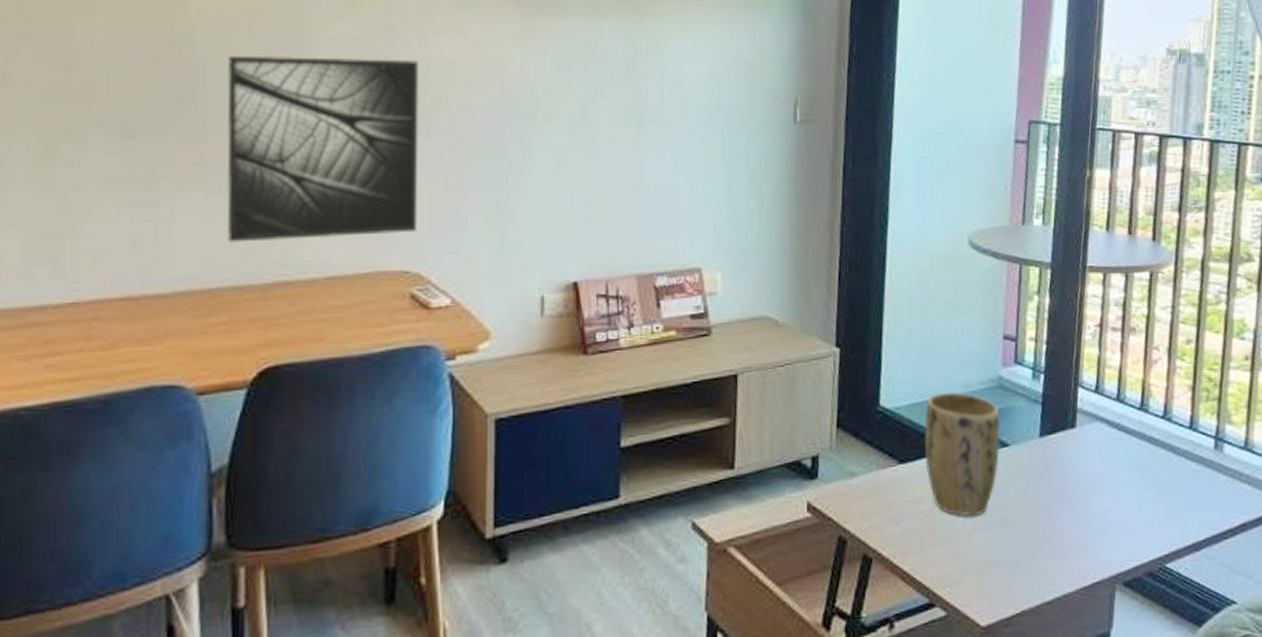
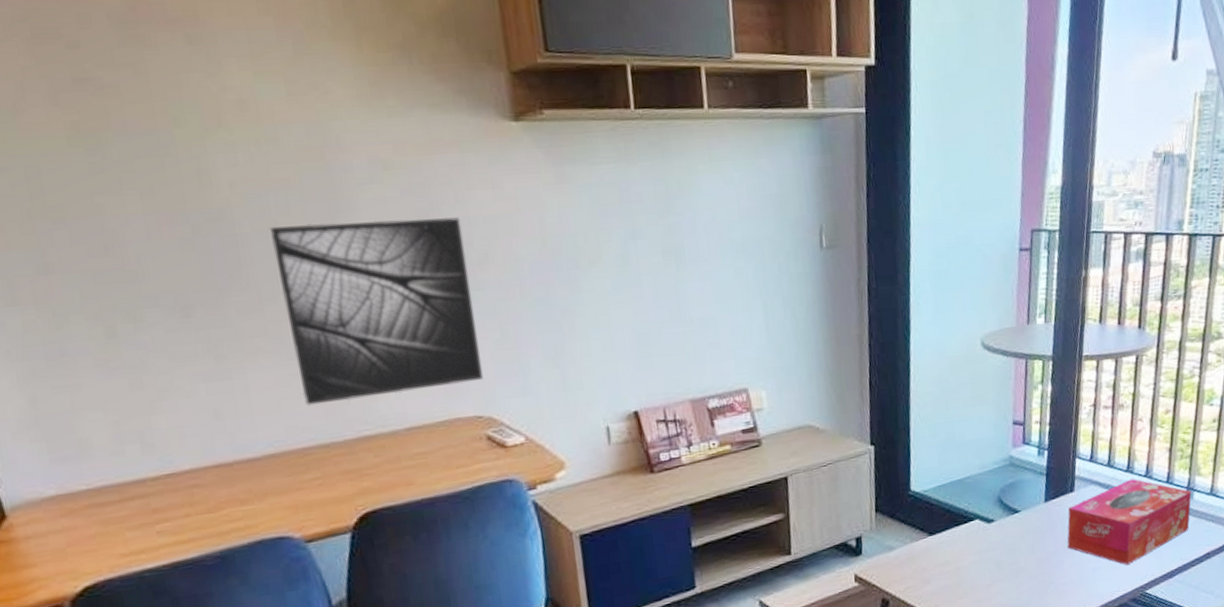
plant pot: present [924,391,1001,518] -> none [948,472,1013,573]
tissue box: none [1066,419,1221,529] -> present [1067,478,1192,566]

